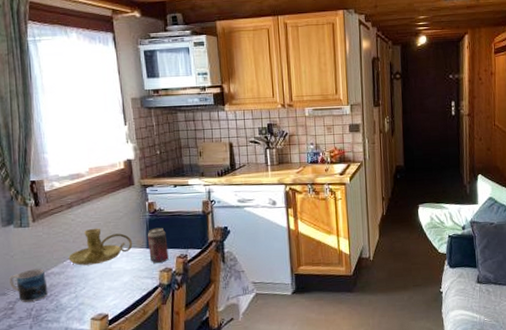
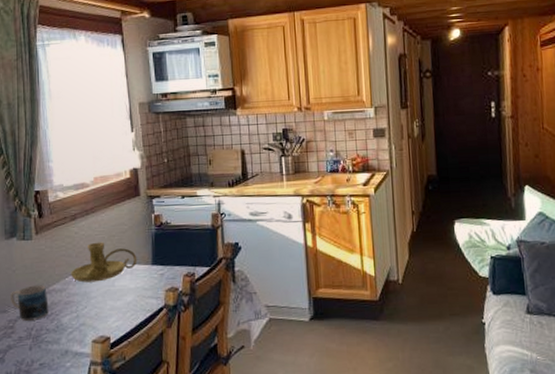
beverage can: present [147,227,169,263] -> none [152,242,175,281]

